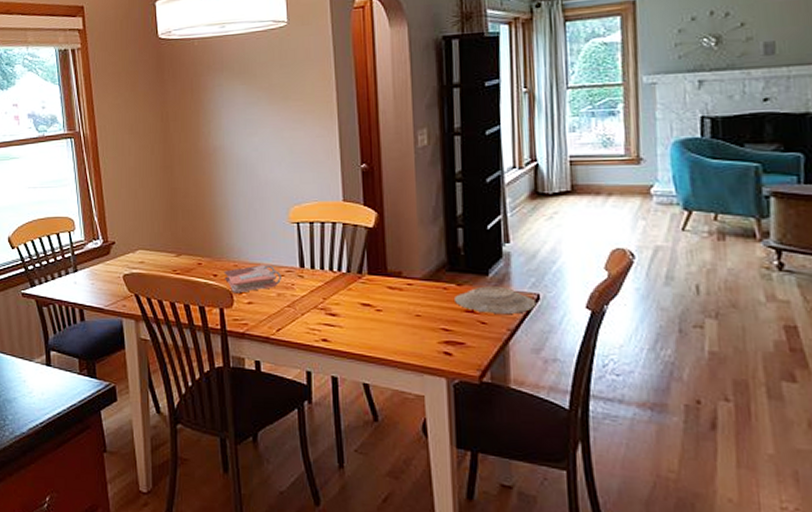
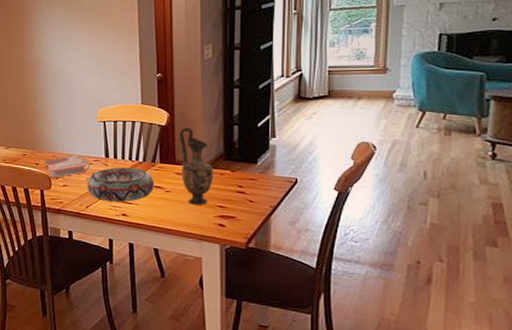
decorative bowl: none [277,280,362,324] -> present [87,167,155,202]
vase: none [391,230,435,328] -> present [179,128,213,205]
plate: present [455,286,537,314] -> none [229,172,295,194]

